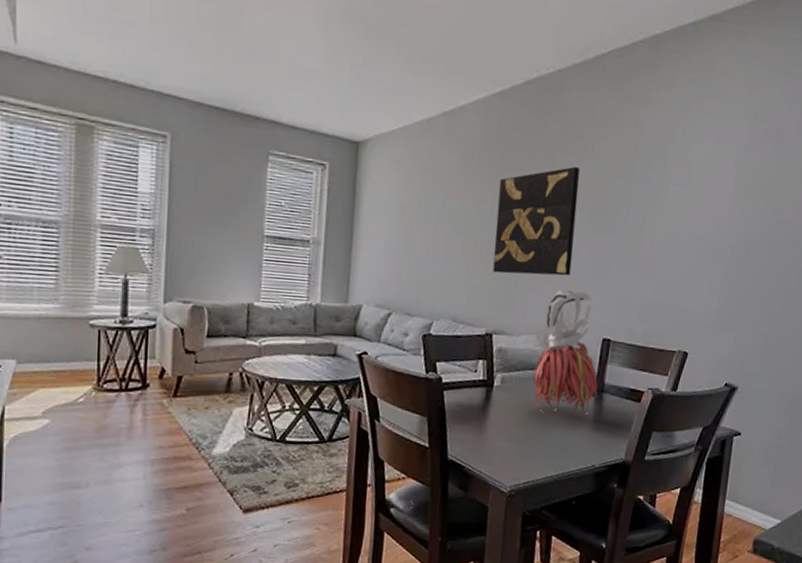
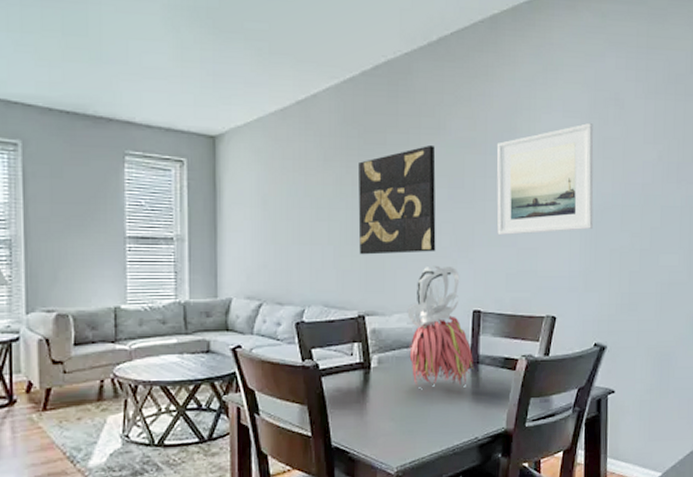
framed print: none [636,155,749,267] -> present [496,123,594,235]

